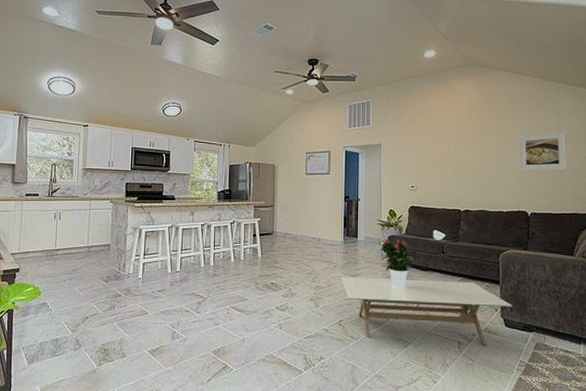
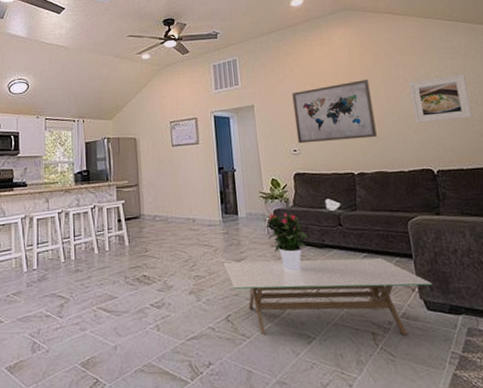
wall art: none [416,129,484,181] -> present [292,80,377,144]

